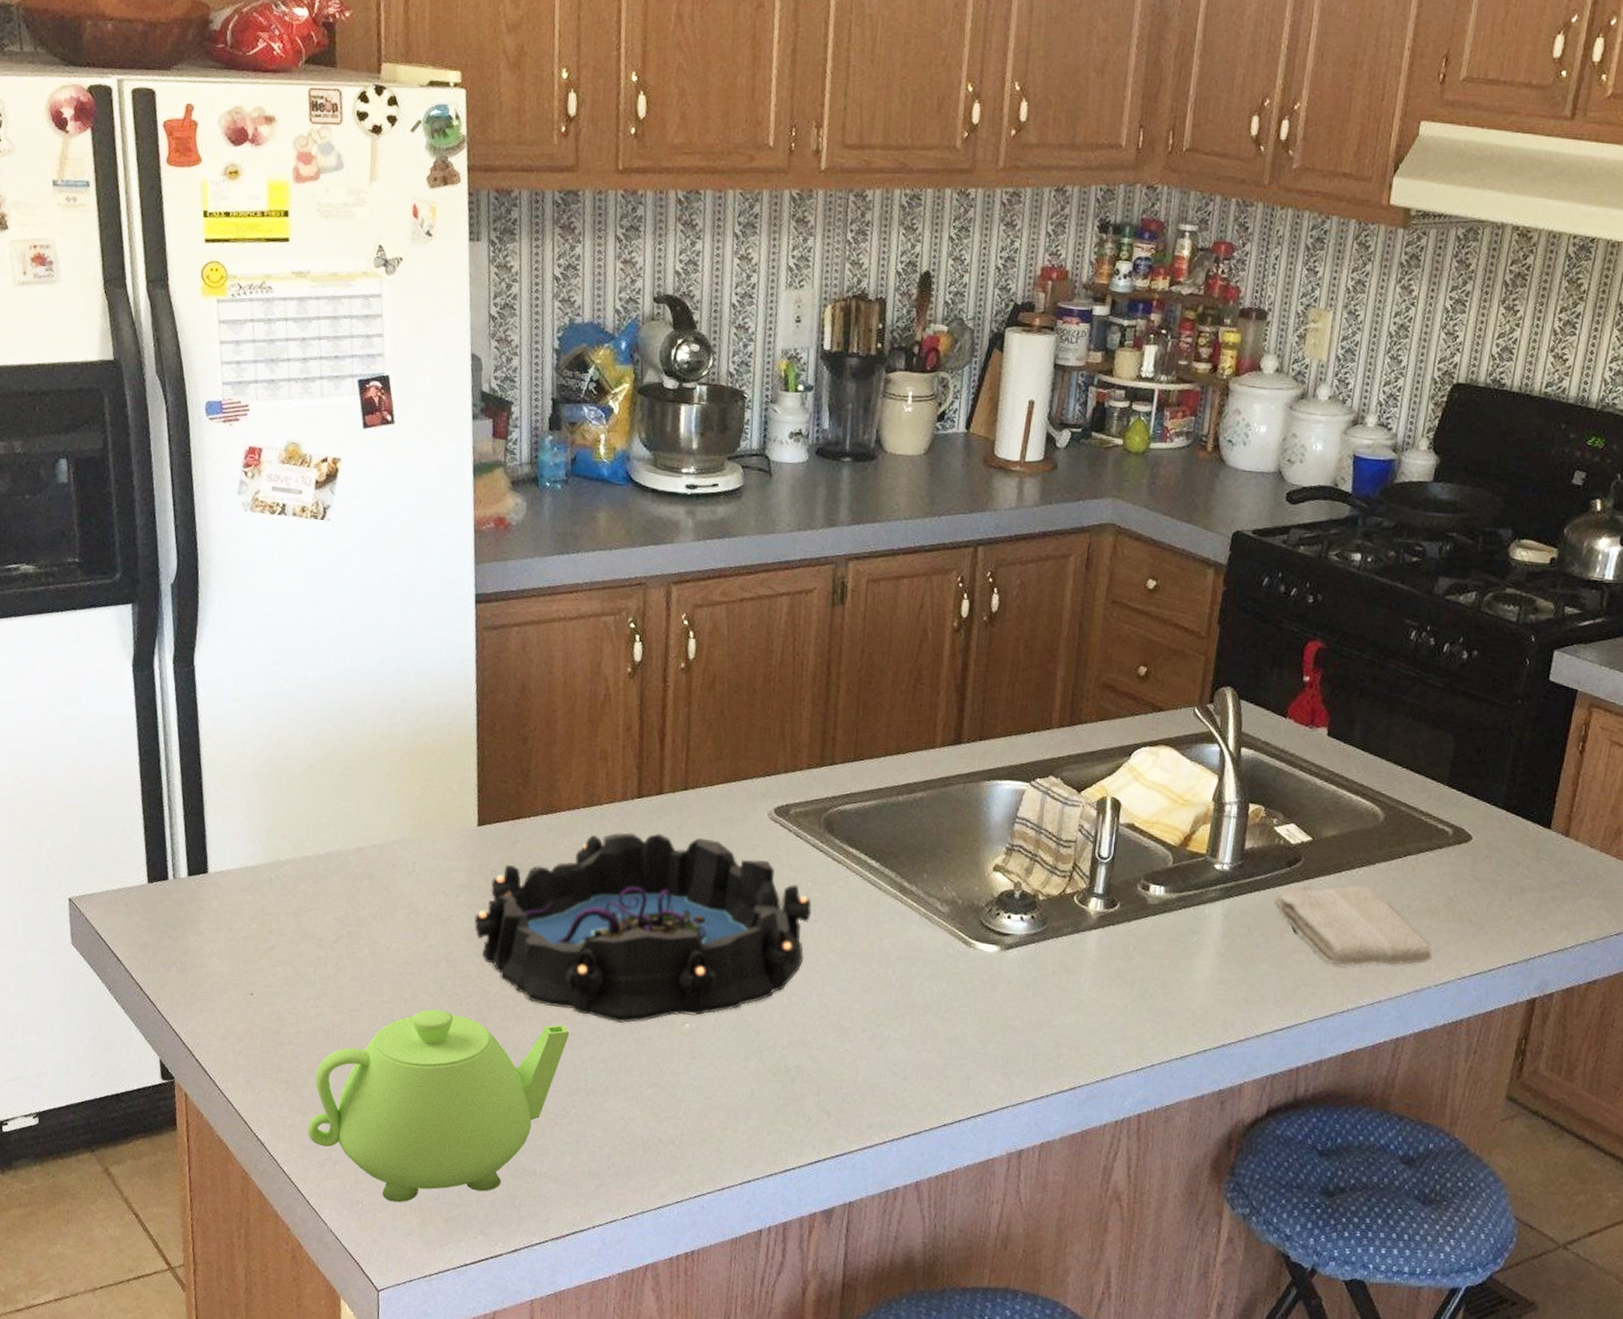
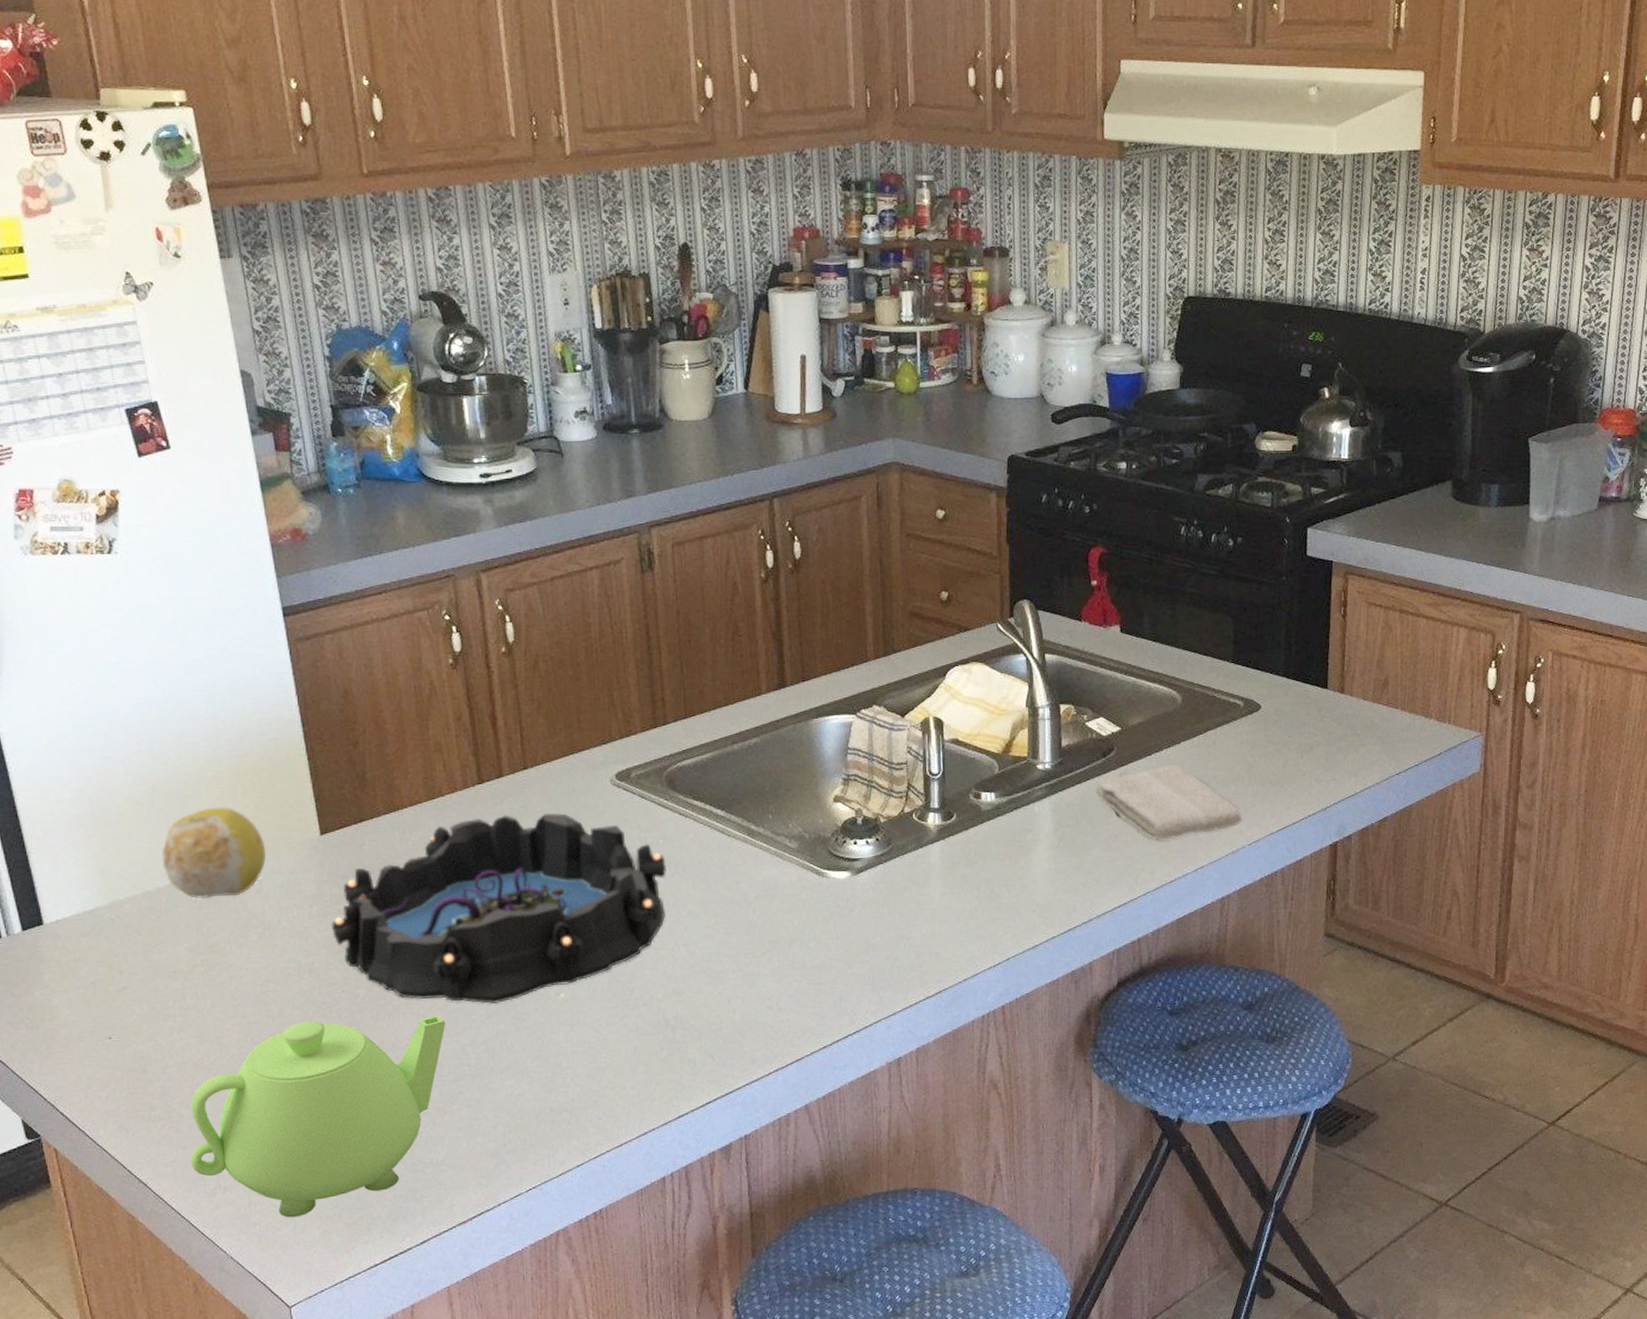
fruit: none [325,782,424,873] -> present [161,807,267,899]

